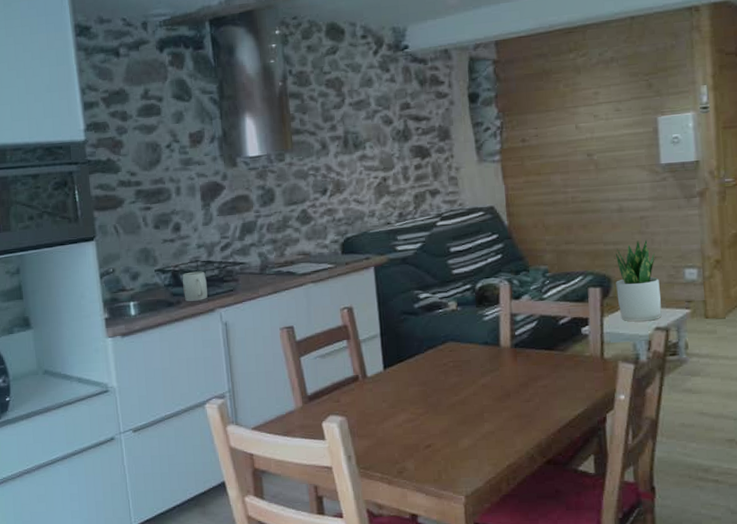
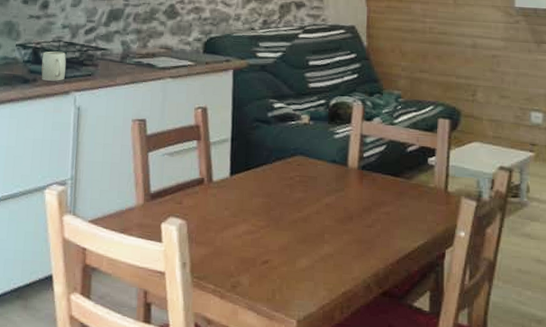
planter: present [615,240,662,322] -> none [465,78,507,160]

